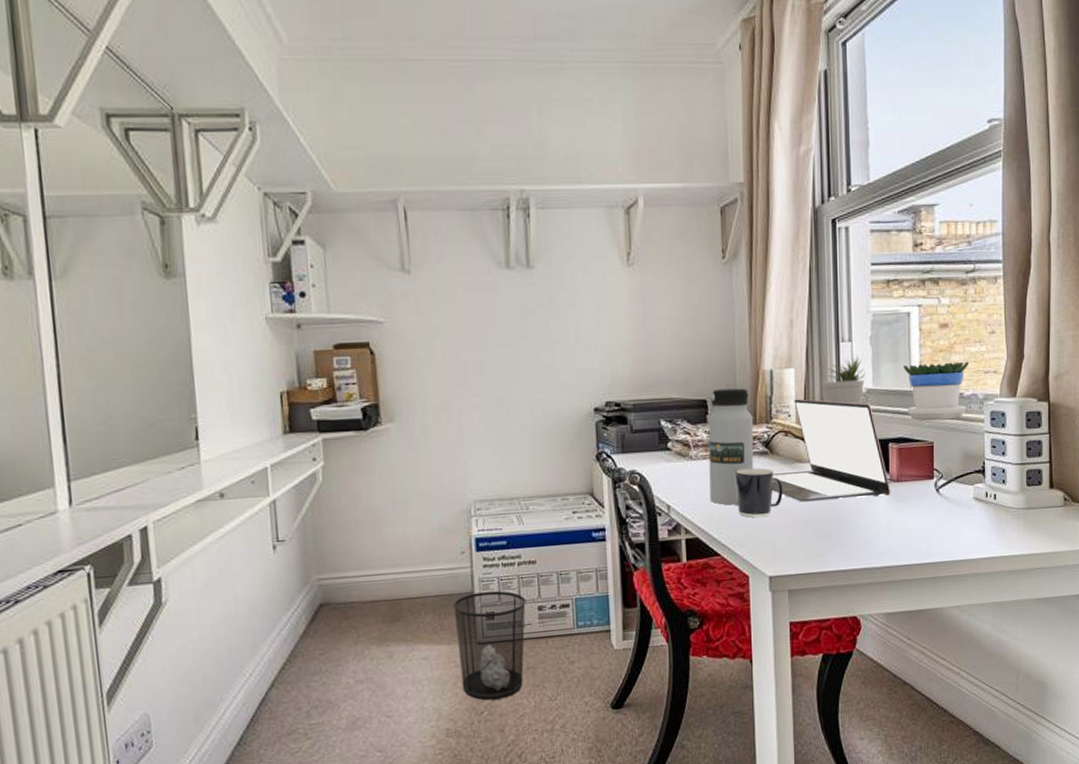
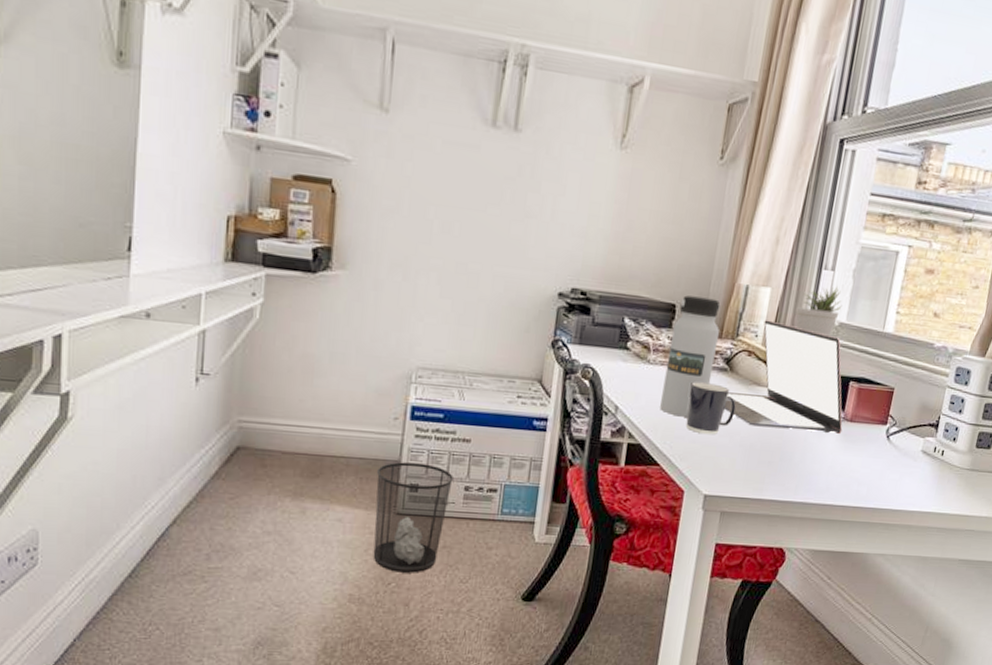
flowerpot: present [903,361,969,421] -> none [874,304,947,369]

